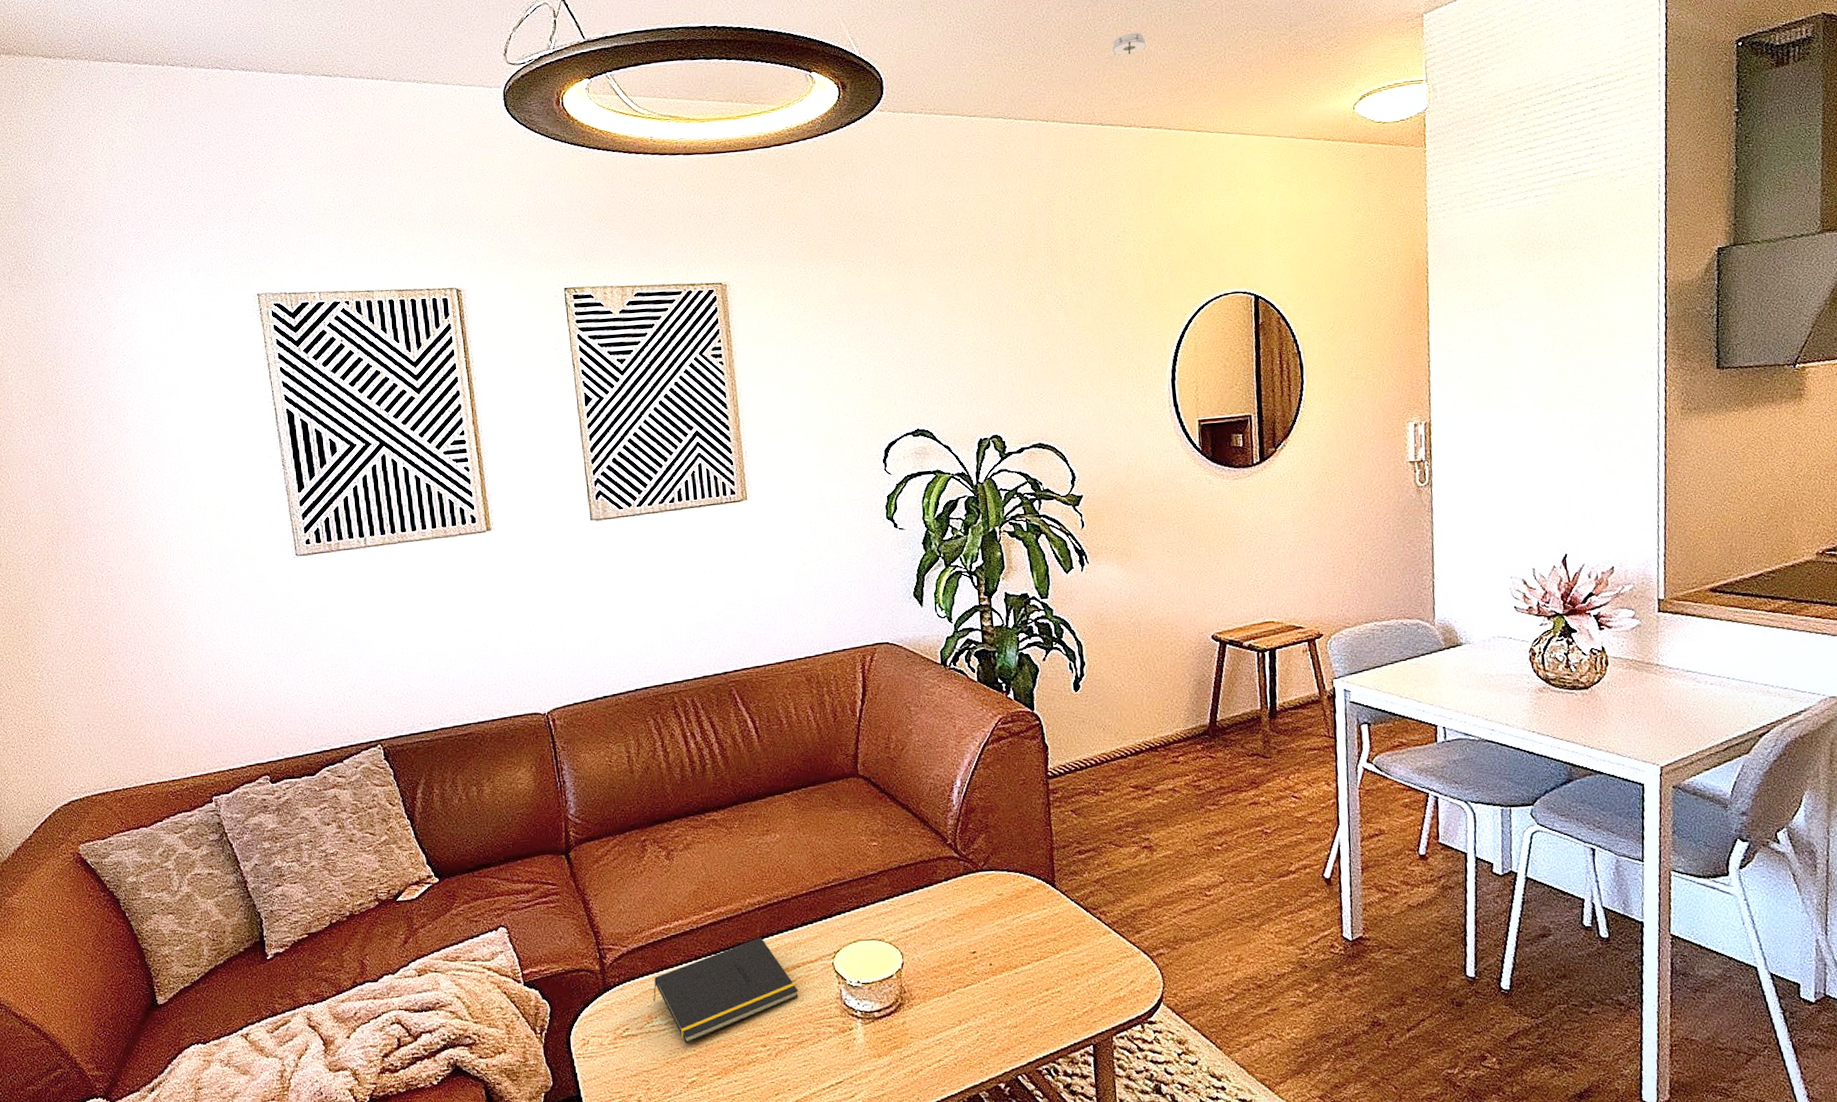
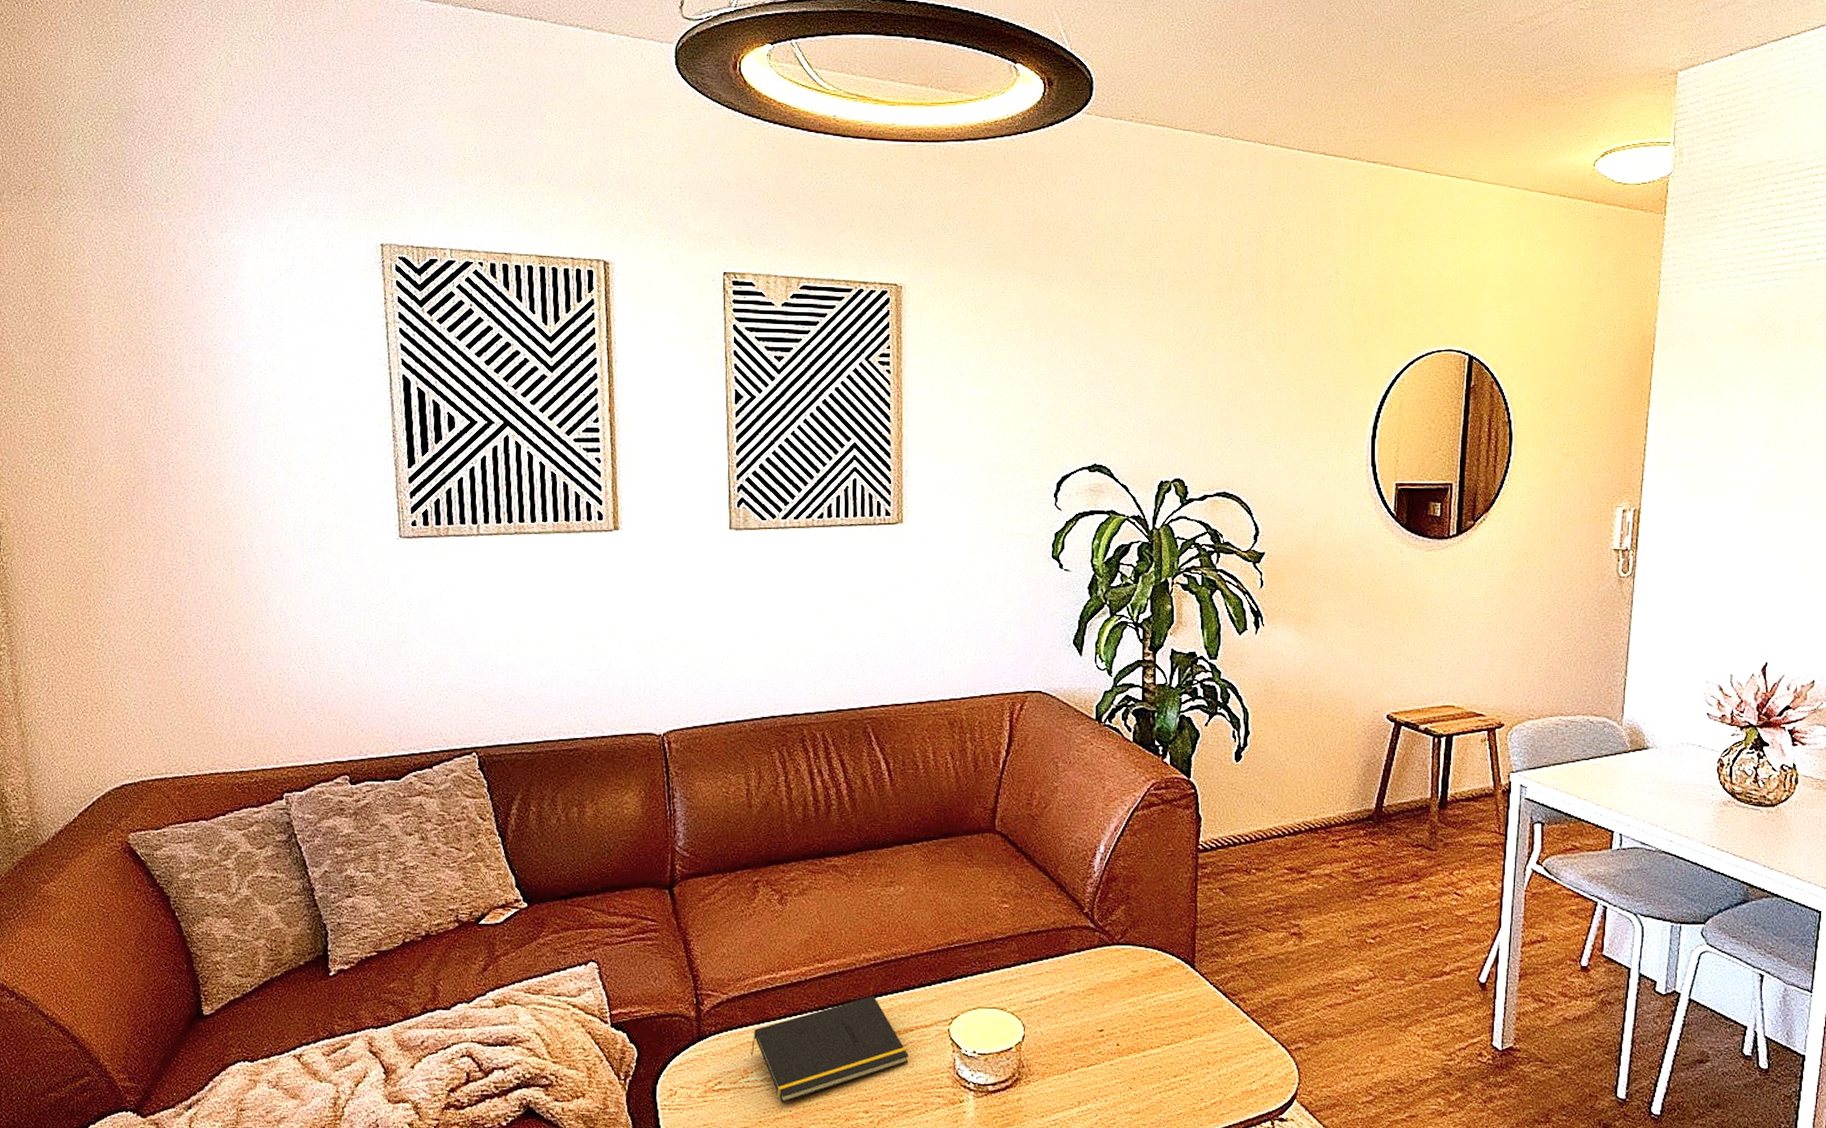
smoke detector: present [1109,32,1149,58] -> none [1339,57,1383,83]

